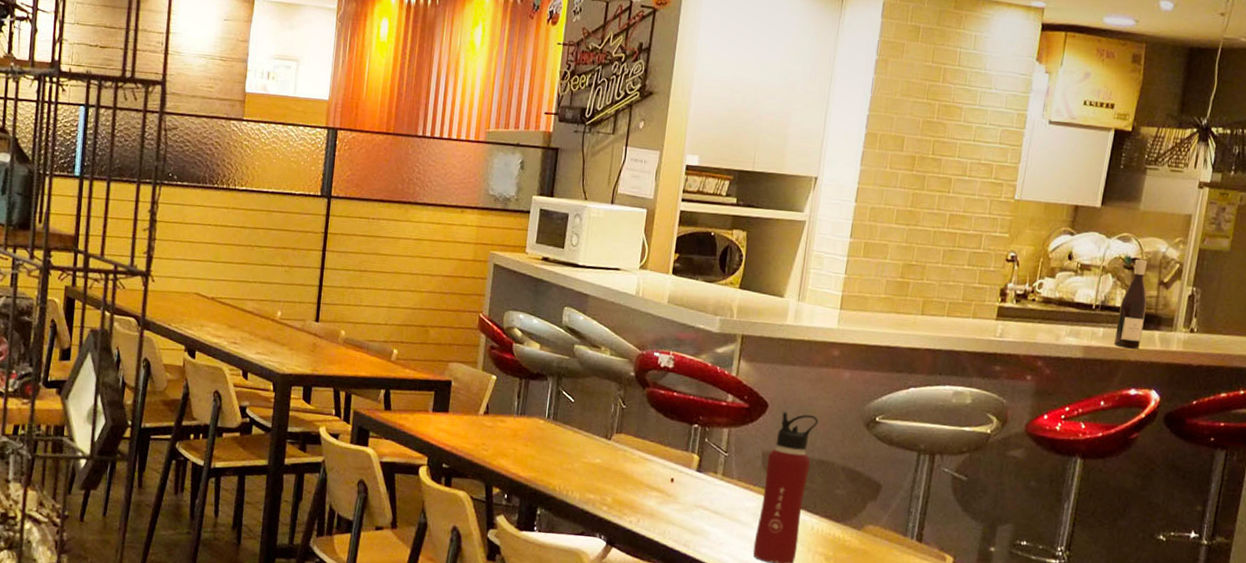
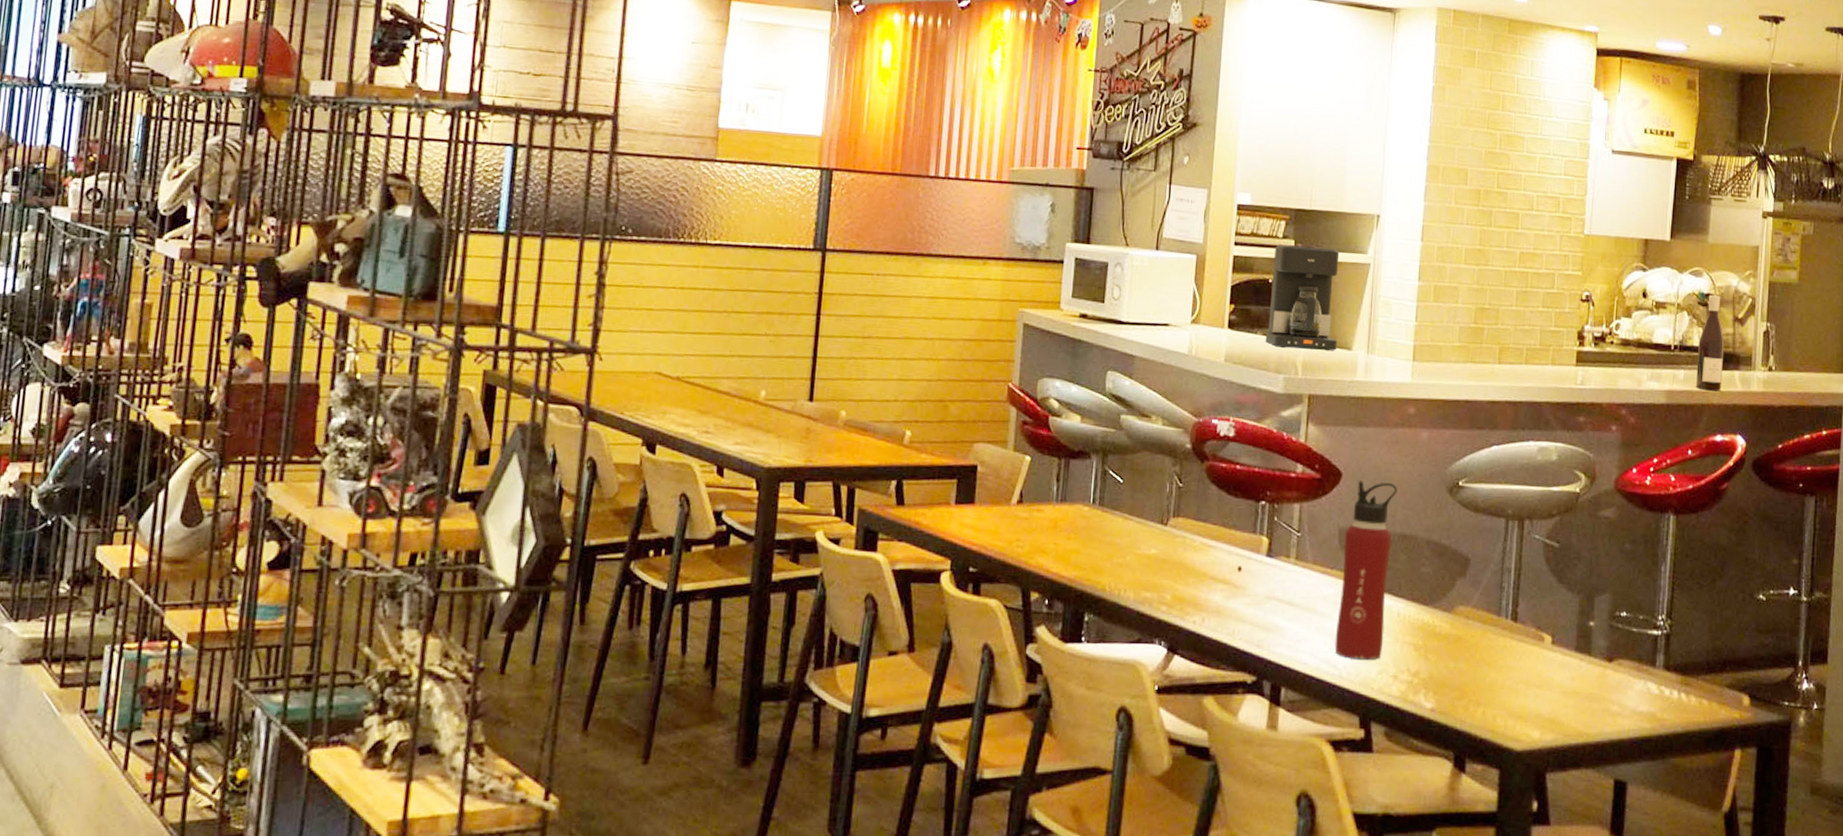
coffee maker: none [705,202,778,298] -> present [1265,244,1340,351]

